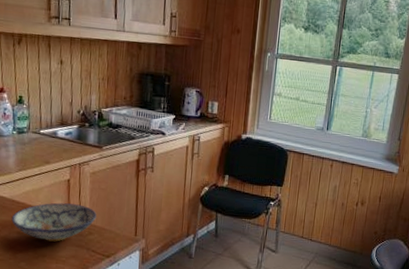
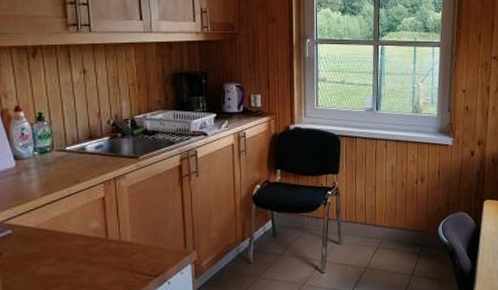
bowl: present [11,202,97,242] -> none [39,223,139,269]

